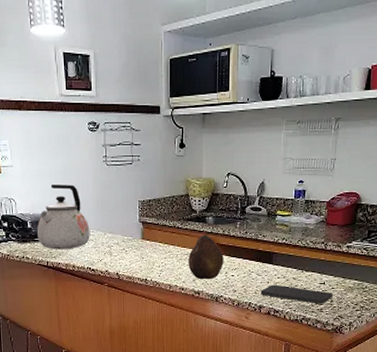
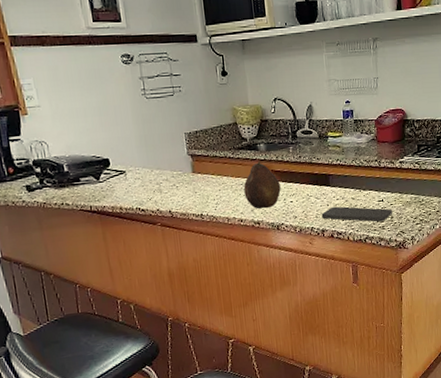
kettle: present [37,185,90,249] -> none [75,121,136,192]

